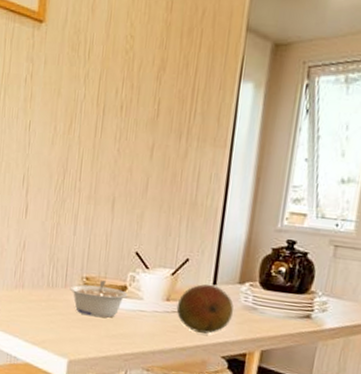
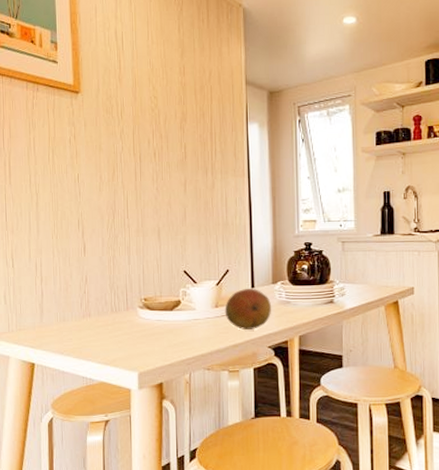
legume: present [69,280,127,318] -> none [131,299,182,331]

